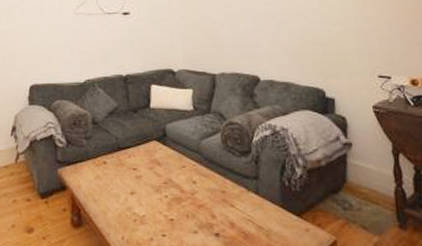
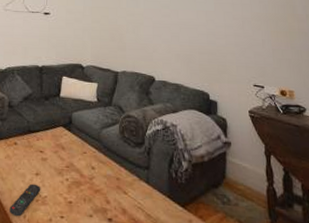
remote control: none [105,203,138,238] -> present [9,183,41,217]

